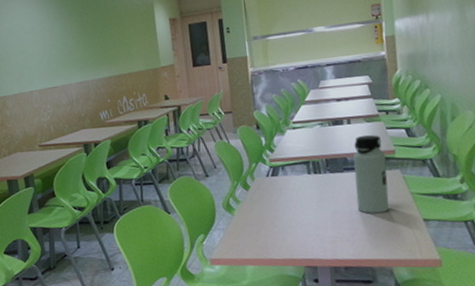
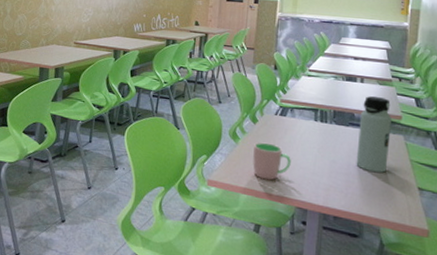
cup: none [251,207,292,246] -> present [253,142,291,181]

